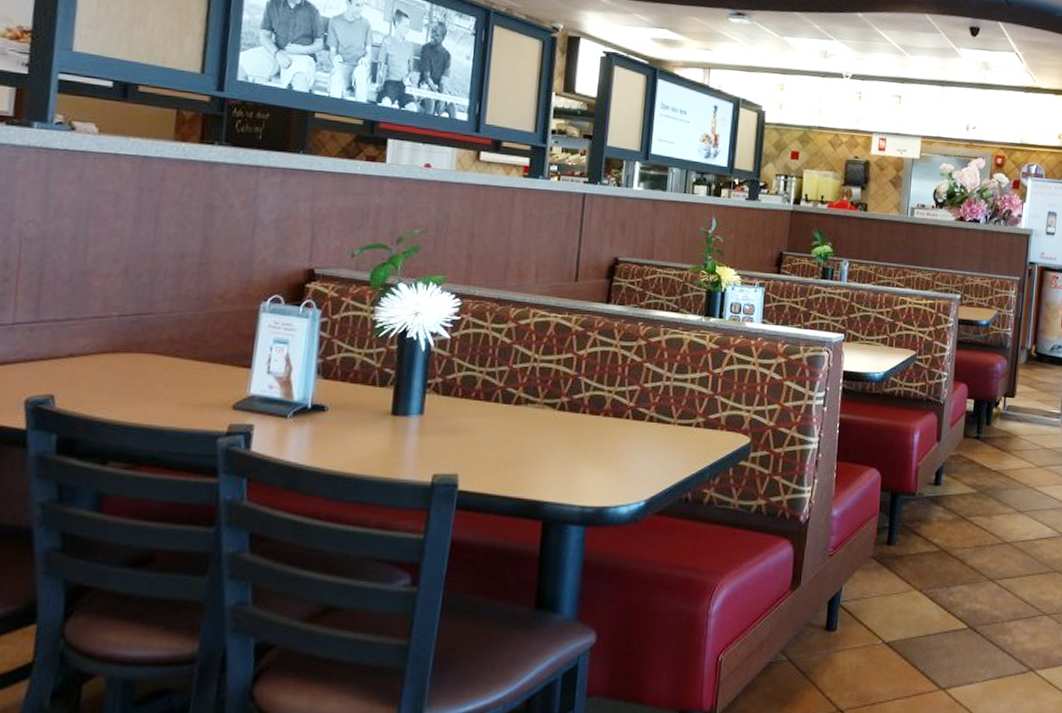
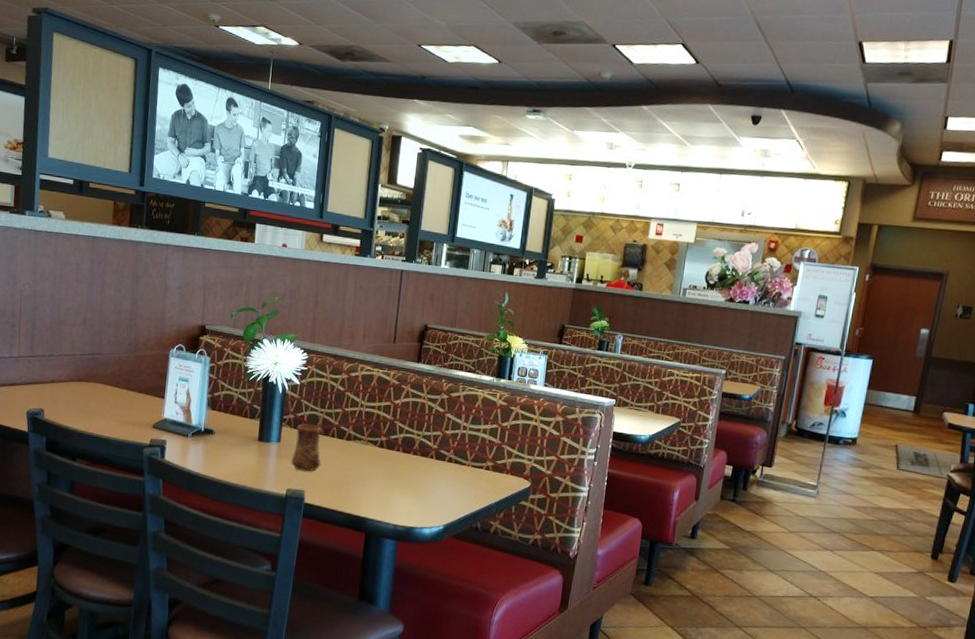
cup: none [438,388,481,450] -> present [291,424,321,472]

